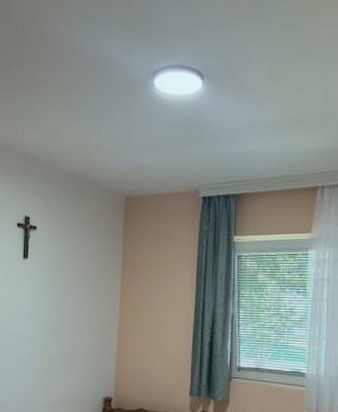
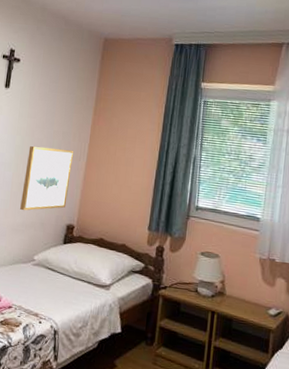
wall art: none [53,318,103,387] -> present [20,146,73,211]

